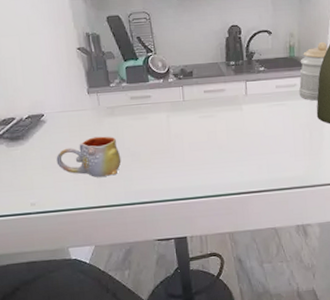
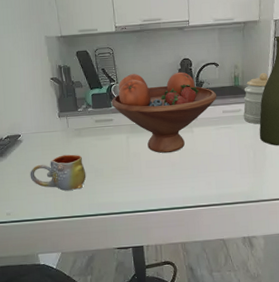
fruit bowl: none [148,41,270,135] -> present [111,72,217,154]

